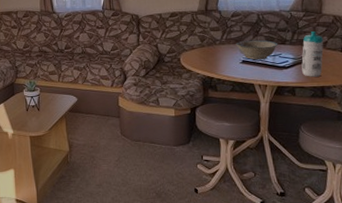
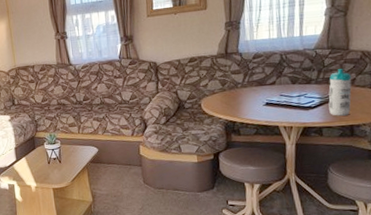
ceramic bowl: present [236,40,279,60] -> none [258,80,304,101]

